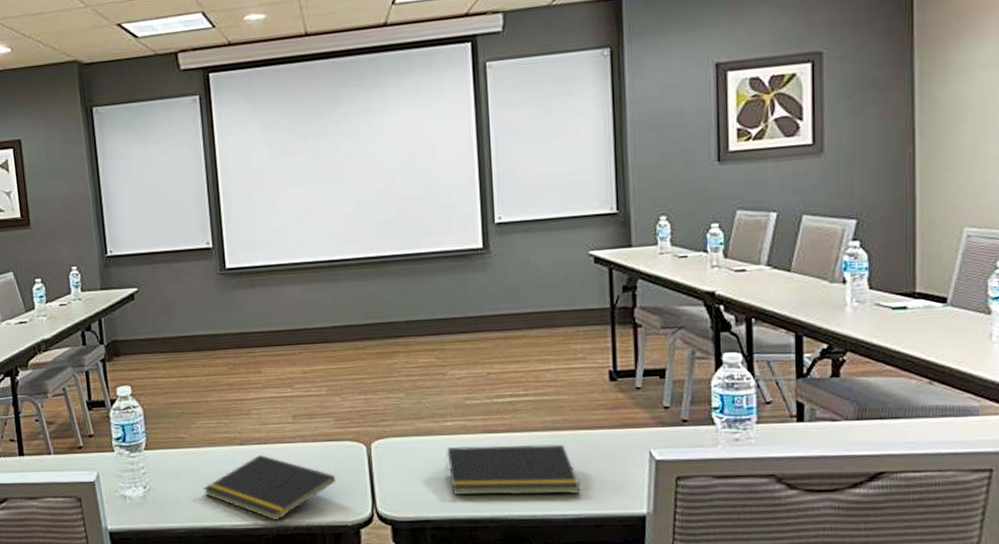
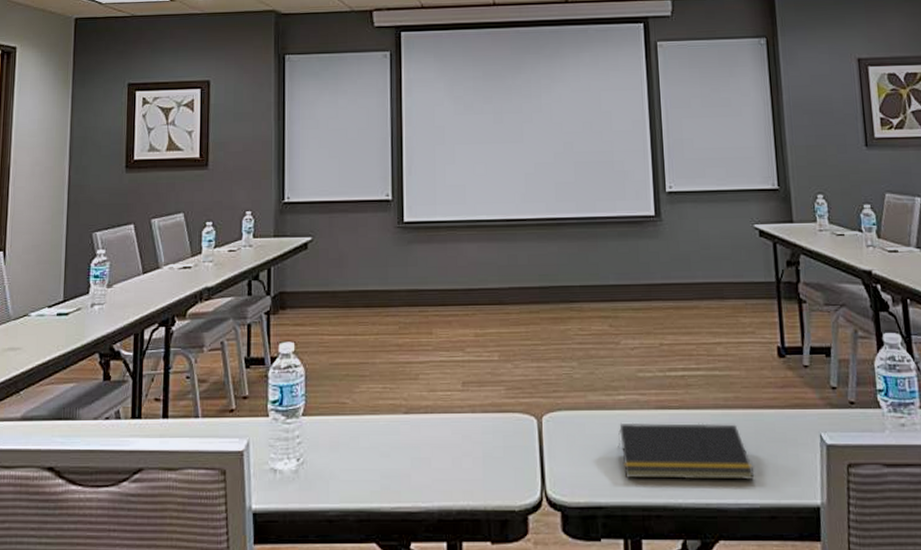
notepad: present [203,455,336,521] -> none [362,426,505,504]

